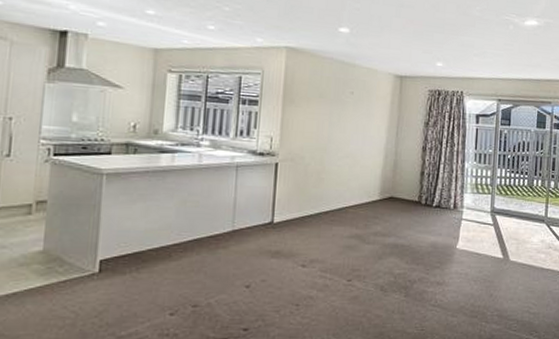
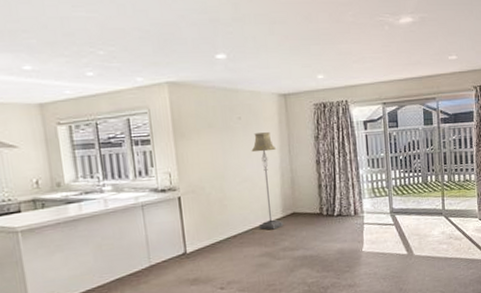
floor lamp: none [353,110,385,212] -> present [251,132,284,230]

